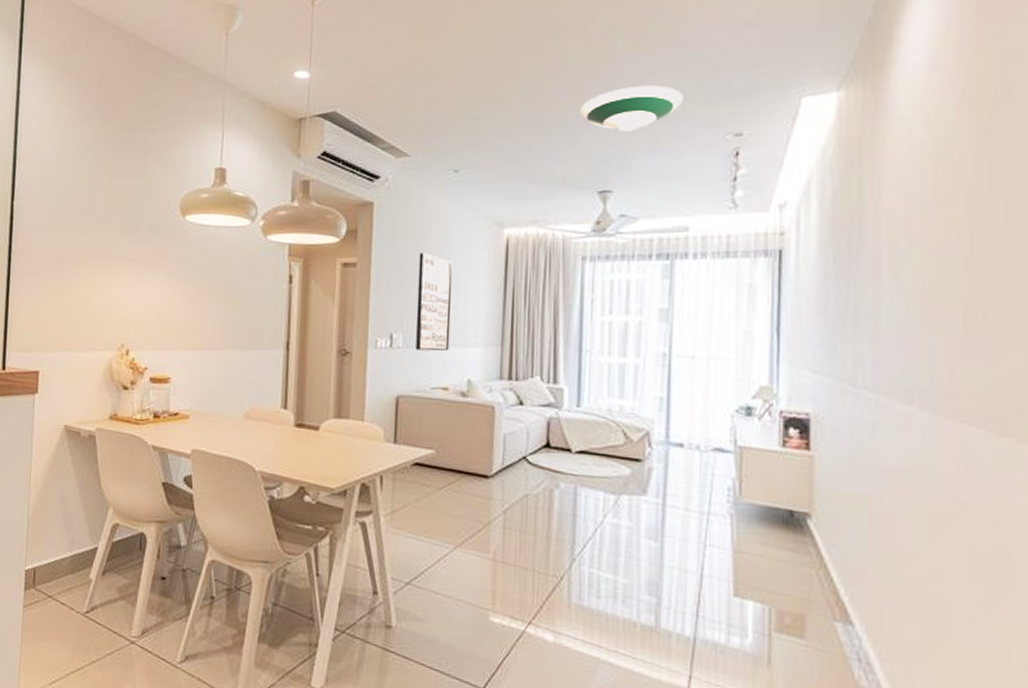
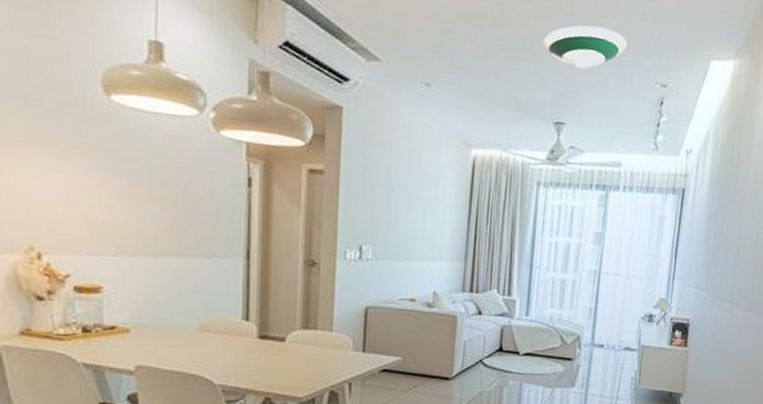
wall art: present [416,253,452,351] -> none [385,165,422,264]

